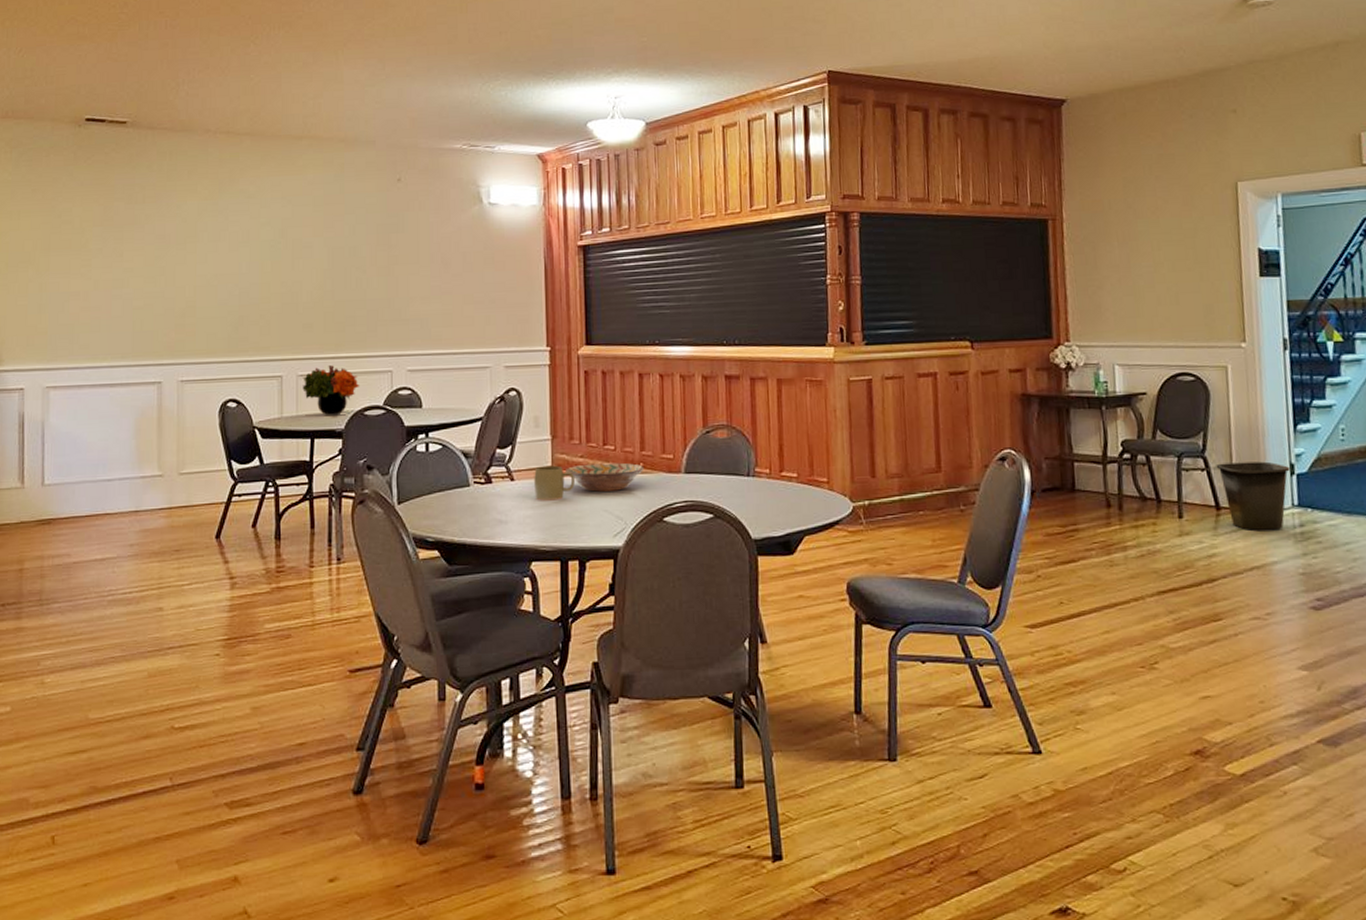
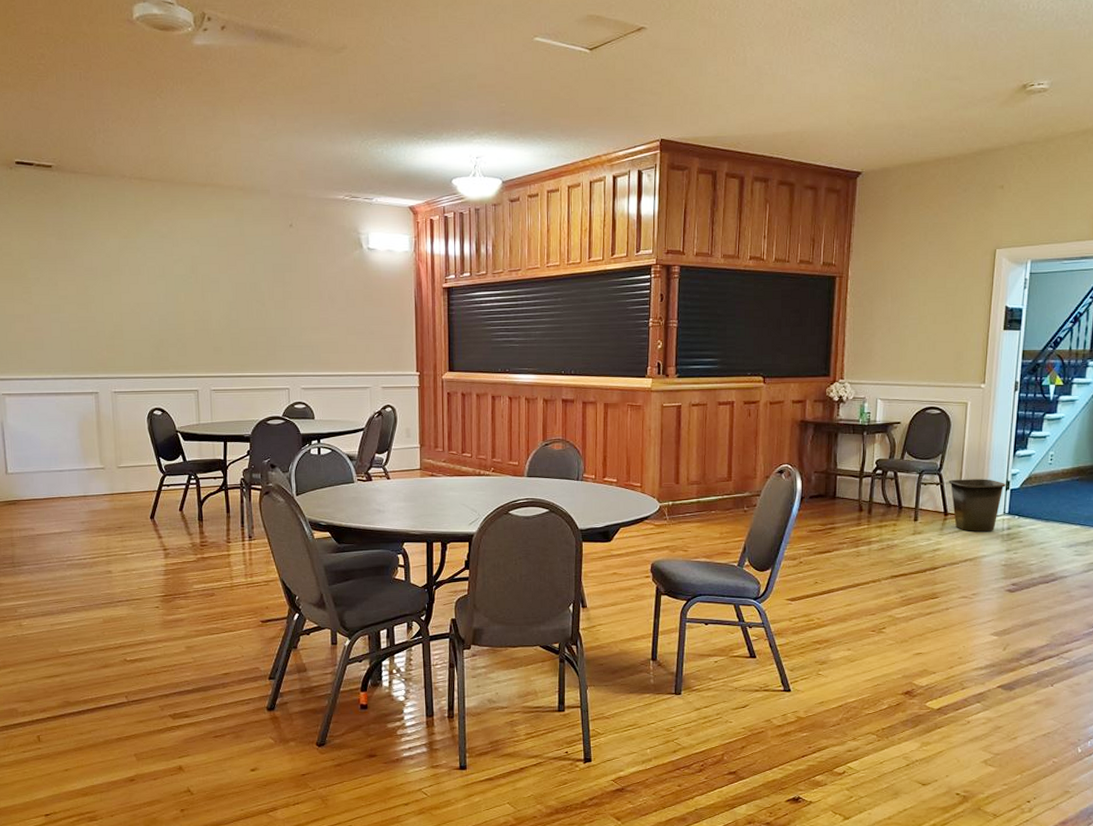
flower arrangement: present [302,365,359,416] -> none [215,382,262,424]
mug: present [534,465,576,501] -> none [406,468,439,496]
decorative bowl: present [566,462,645,492] -> none [431,467,495,490]

